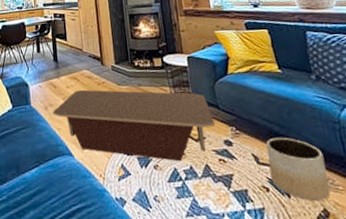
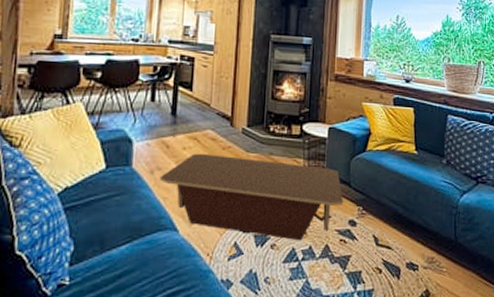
planter: present [266,137,331,201] -> none [386,219,437,282]

